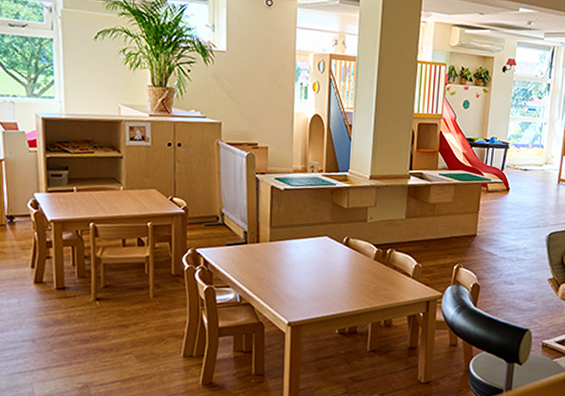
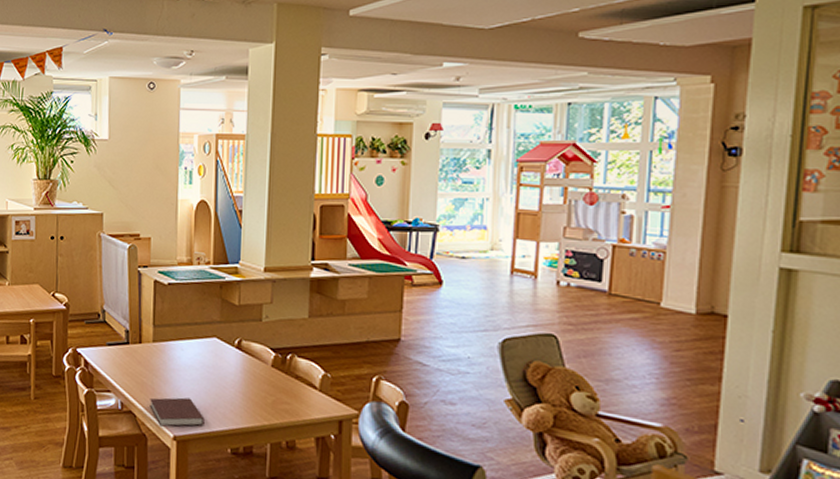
notebook: none [266,289,316,315] -> present [149,397,205,427]

